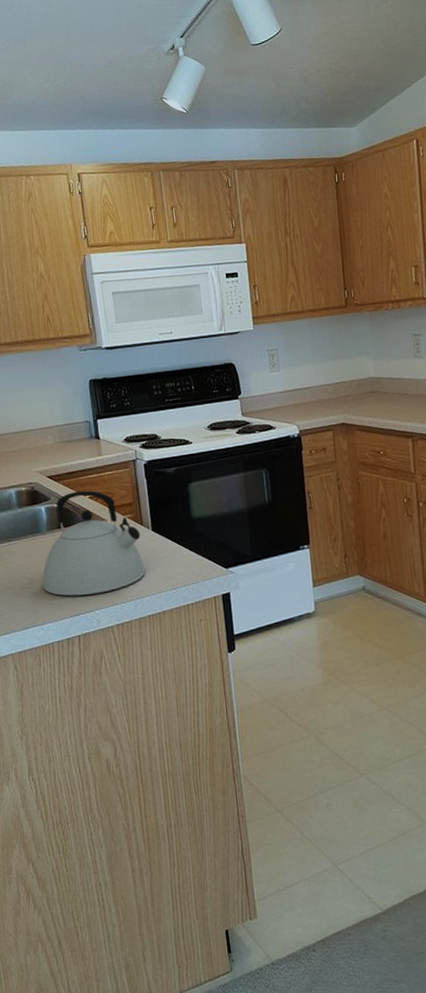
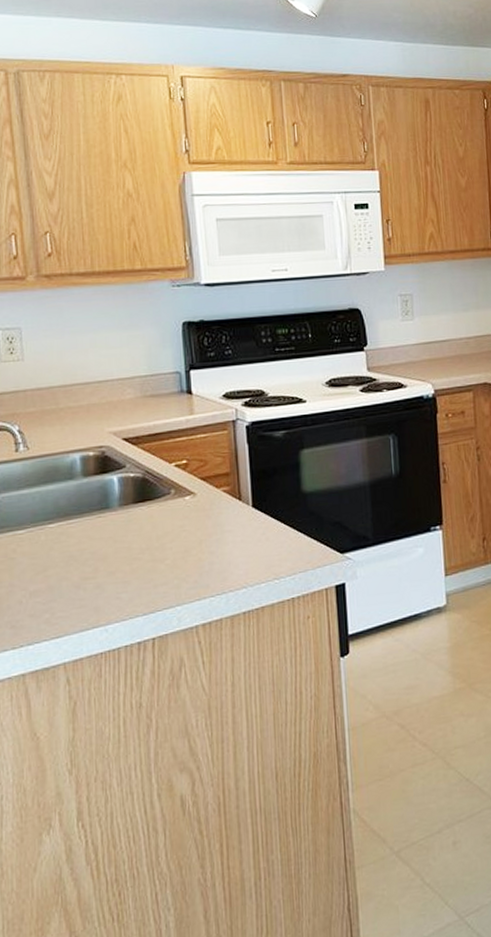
kettle: present [43,490,145,596] -> none [110,456,242,589]

